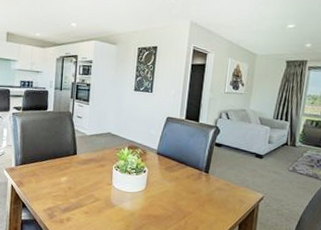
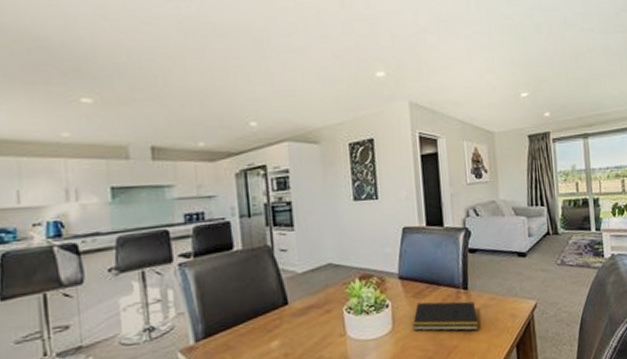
notepad: none [161,174,212,205] -> present [413,301,478,331]

